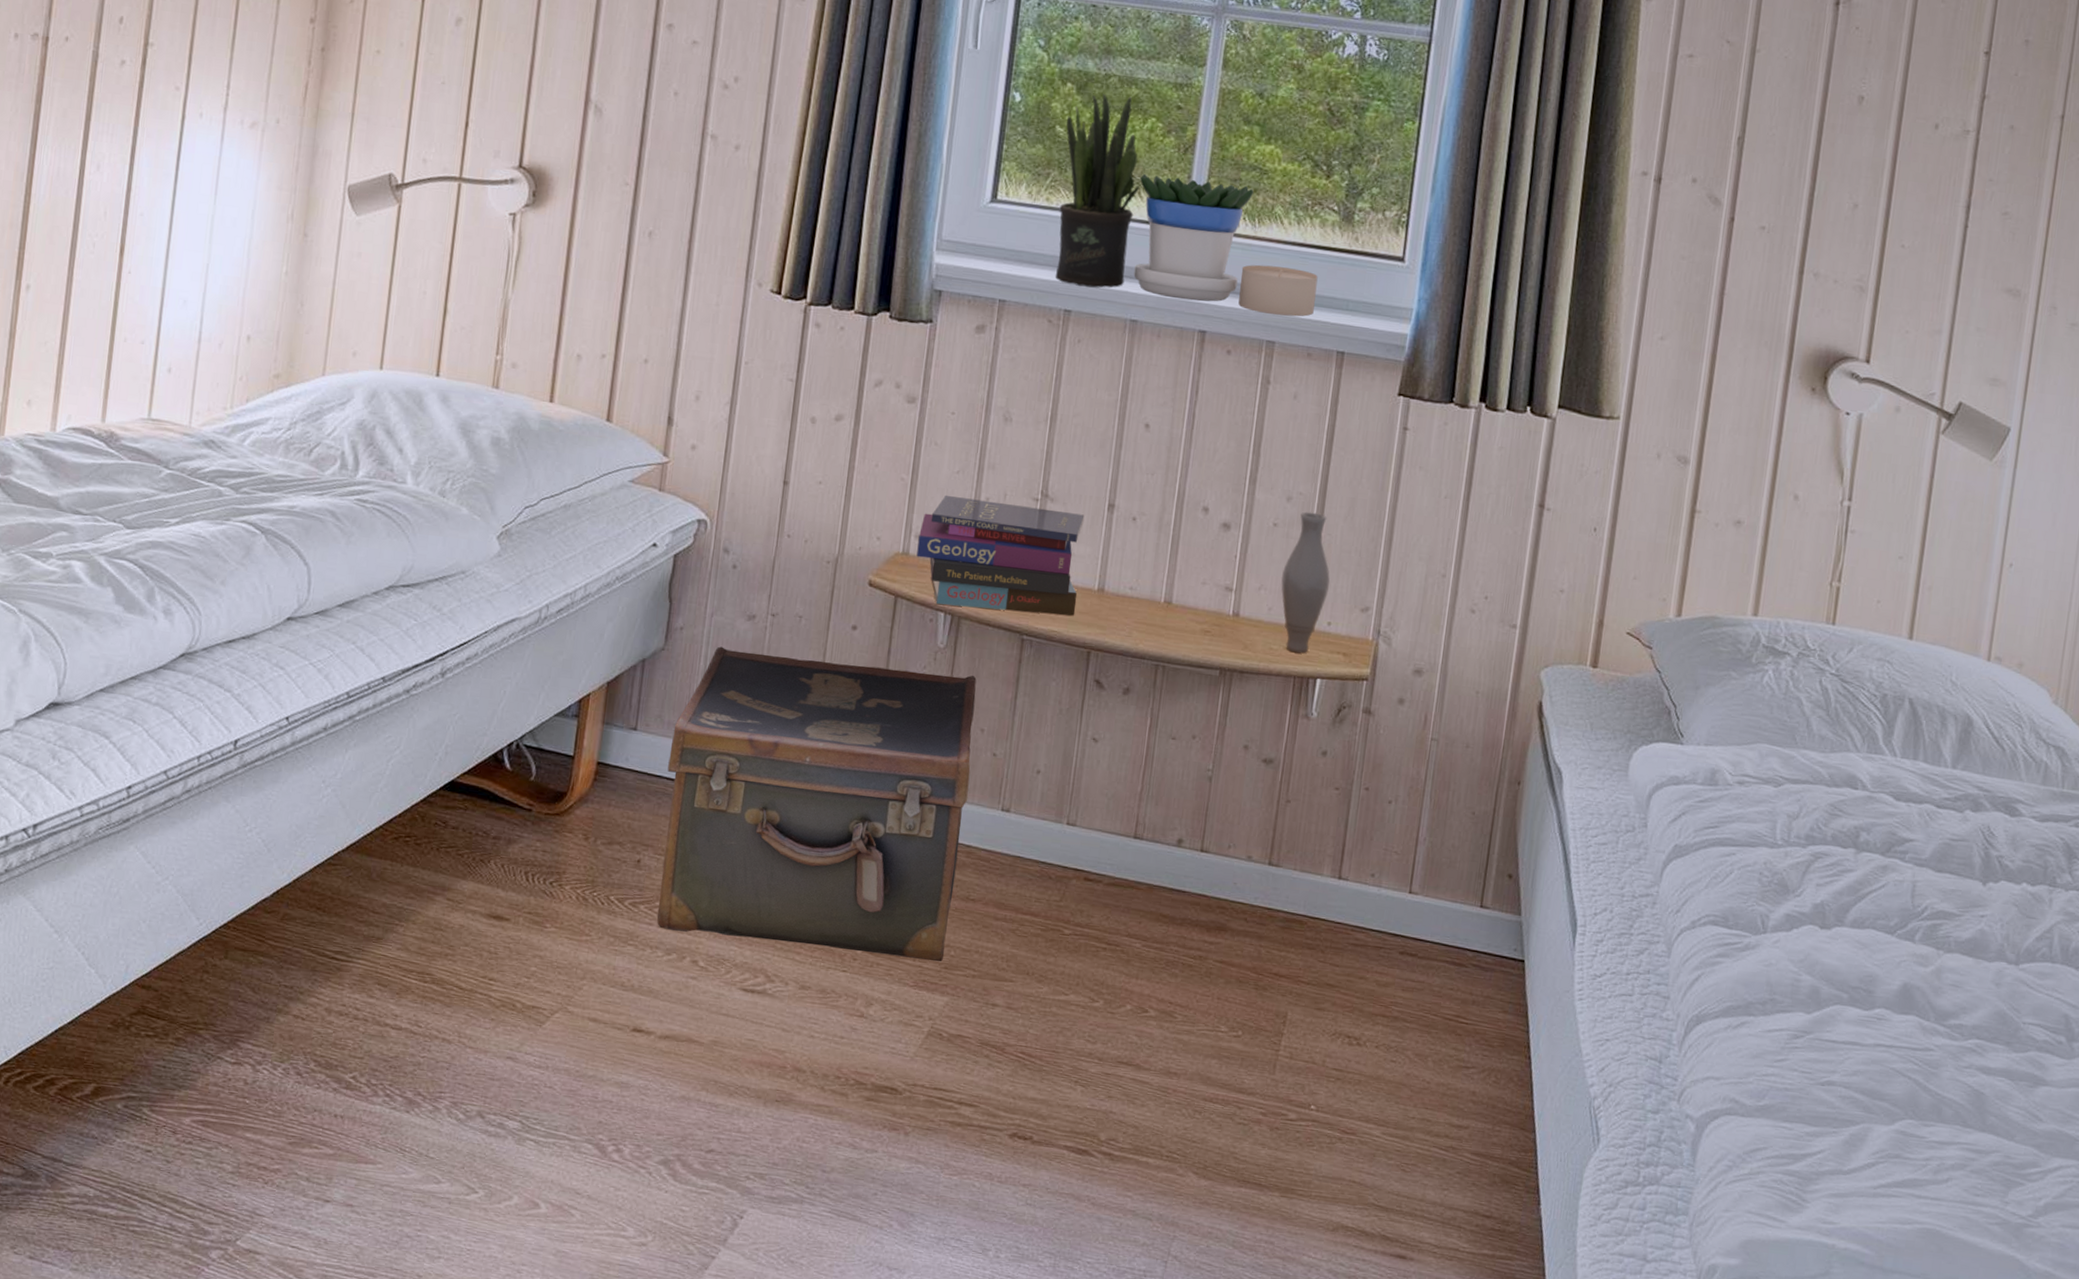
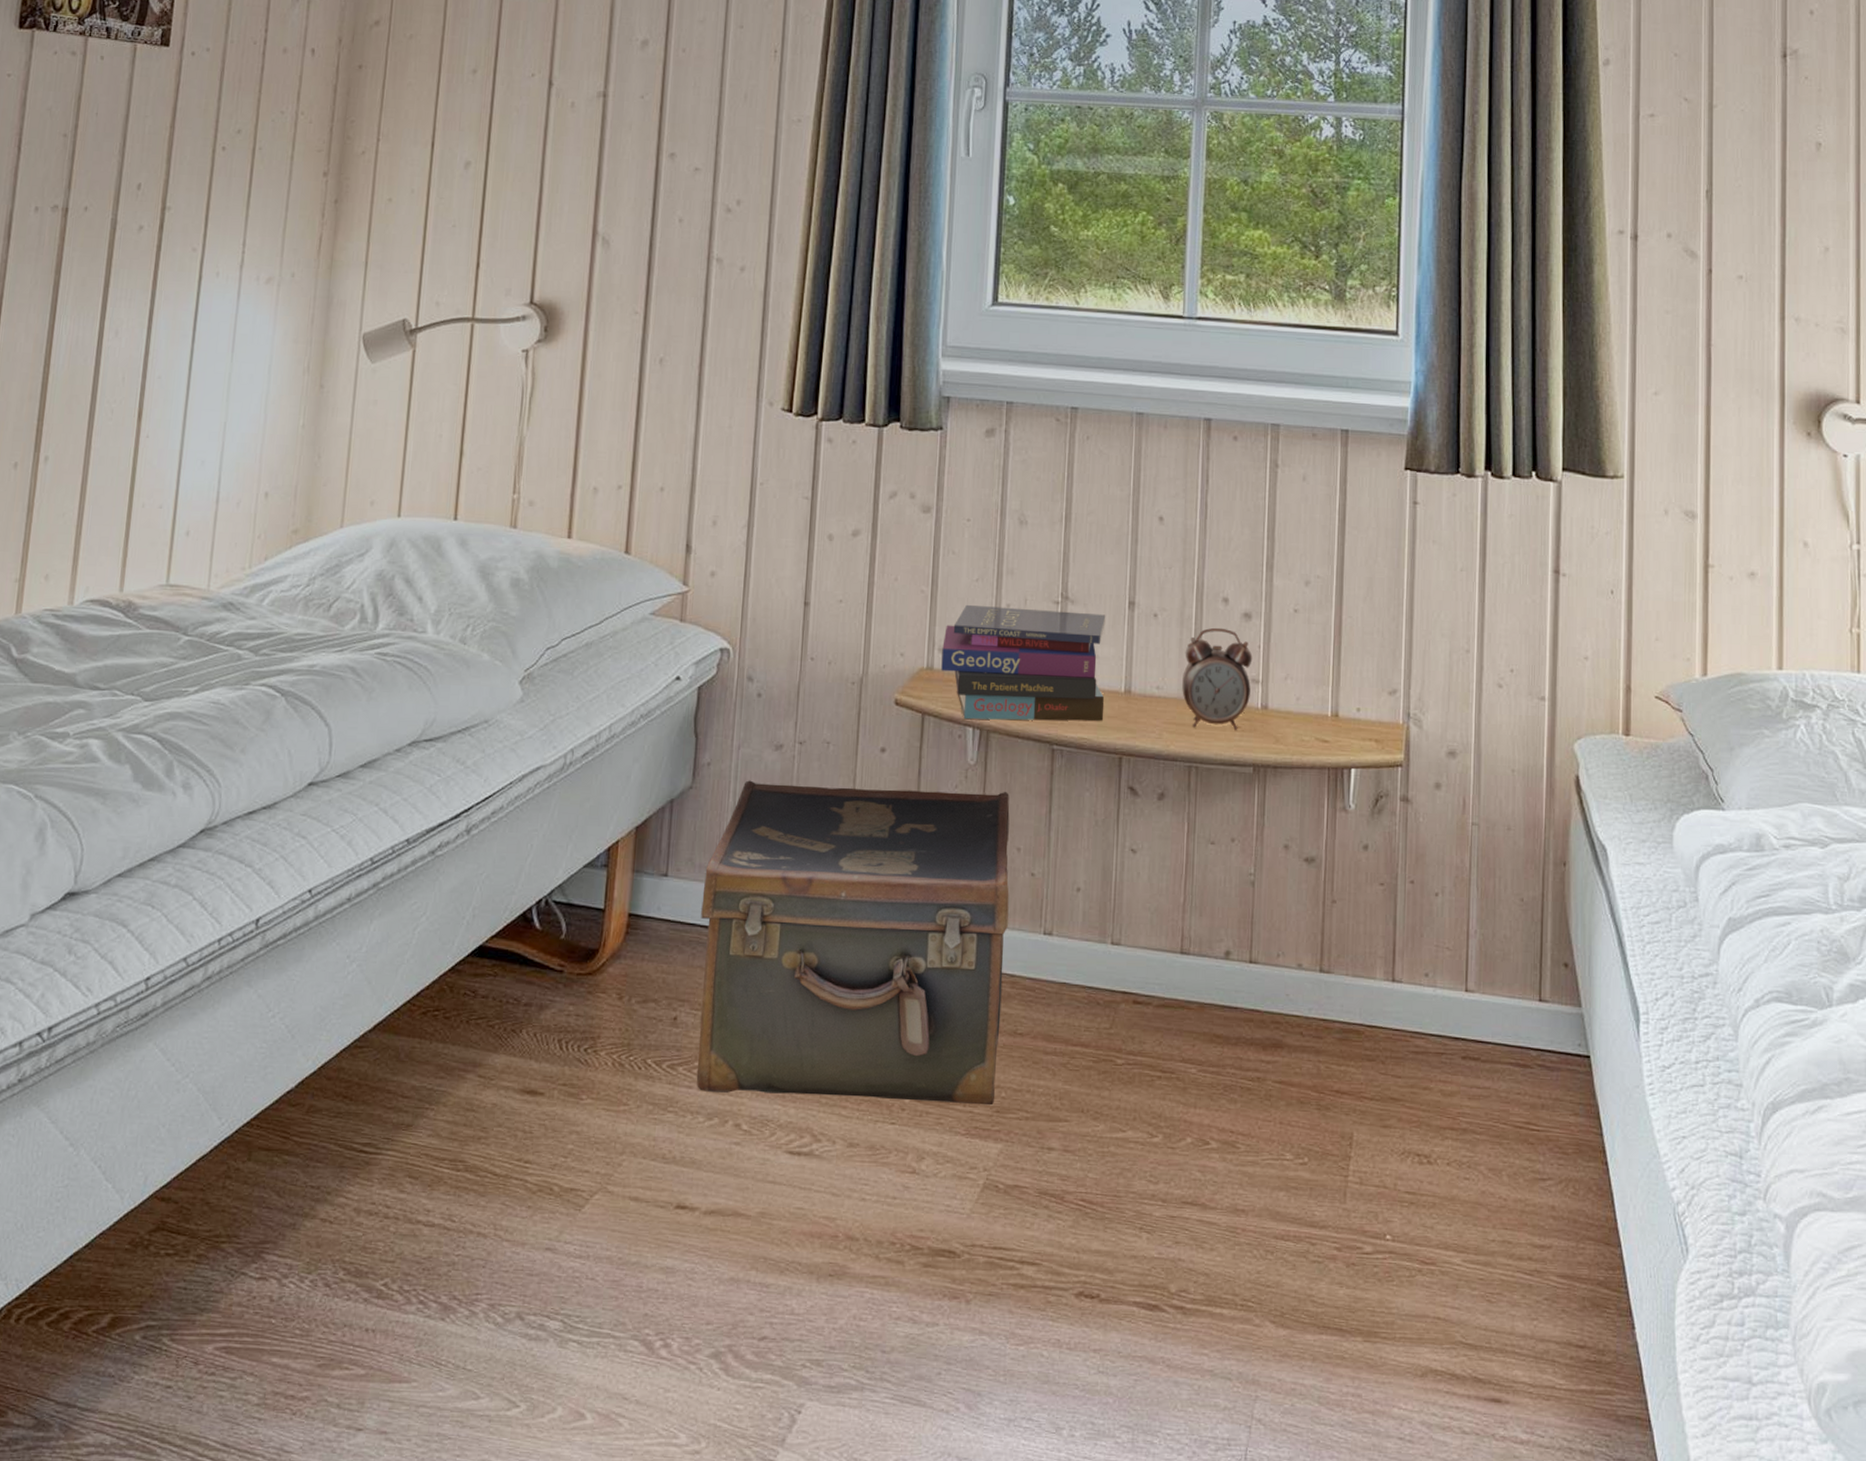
potted plant: present [1055,93,1140,289] -> none [1059,191,1135,383]
flowerpot: present [1133,174,1254,302] -> none [1136,267,1246,390]
alarm clock: none [1155,535,1228,635] -> present [1182,627,1253,731]
candle: present [1238,264,1318,317] -> none [1240,348,1316,399]
vase: present [1281,511,1330,654] -> none [1307,595,1356,743]

